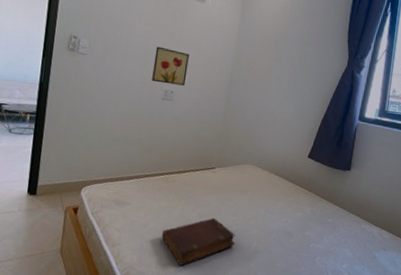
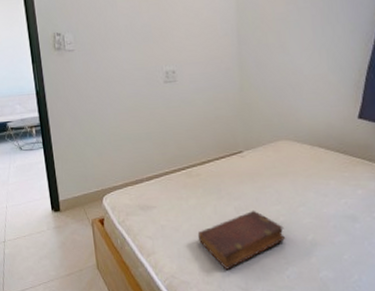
wall art: present [152,46,190,86] -> none [144,21,187,65]

